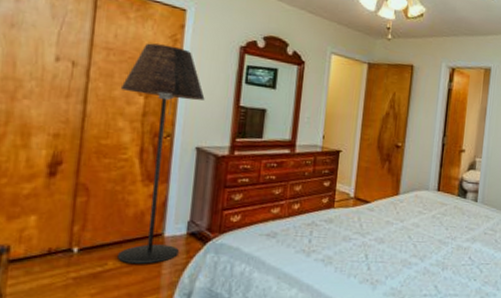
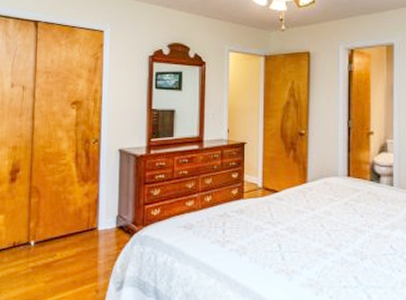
floor lamp: present [118,43,205,264] -> none [58,63,123,255]

